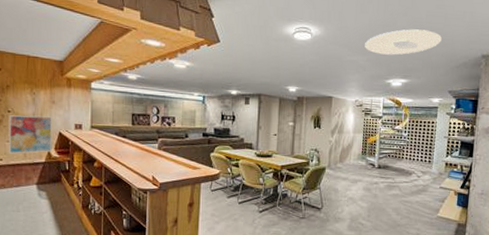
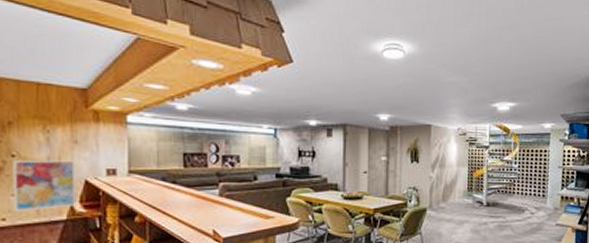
ceiling light: present [365,29,442,55] -> none [466,45,551,75]

